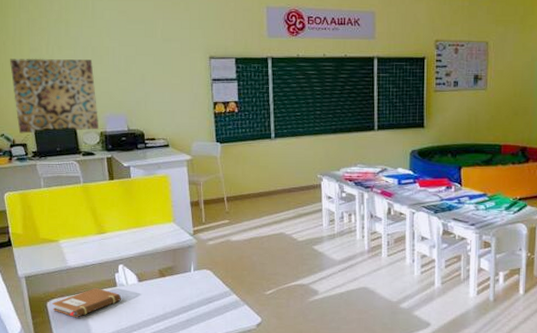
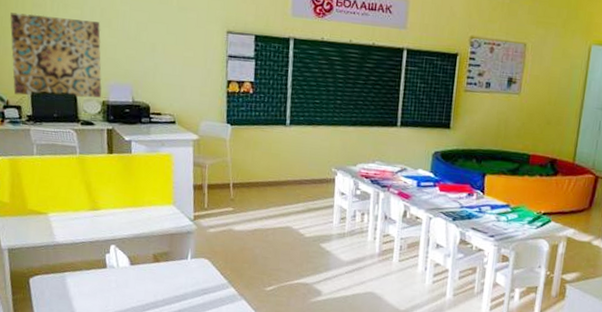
notebook: present [51,288,121,318] -> none [34,267,110,298]

